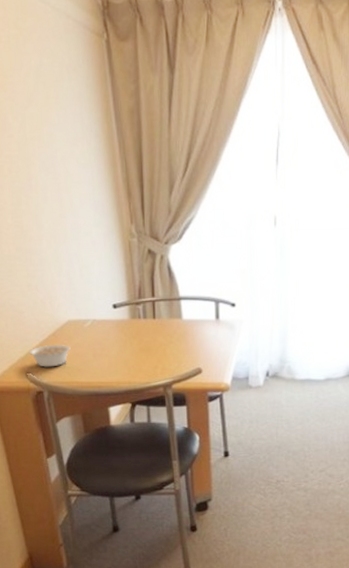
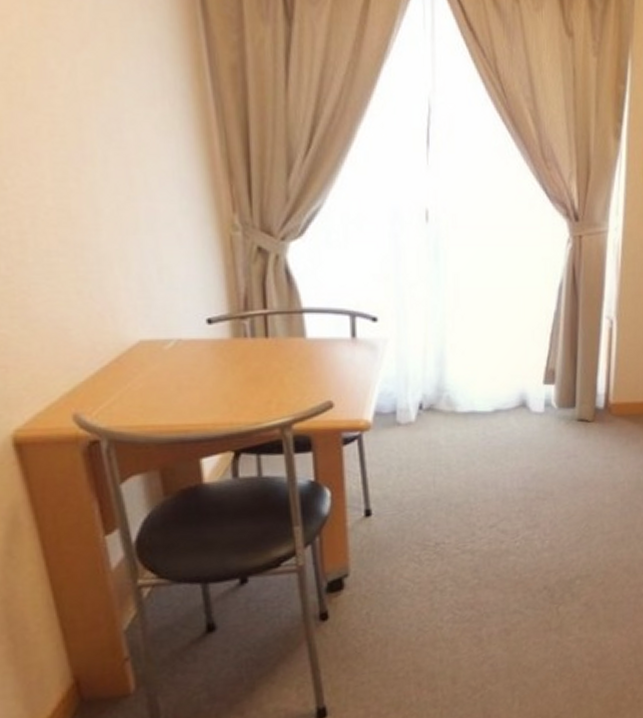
legume: present [29,344,71,367] -> none [77,373,143,407]

